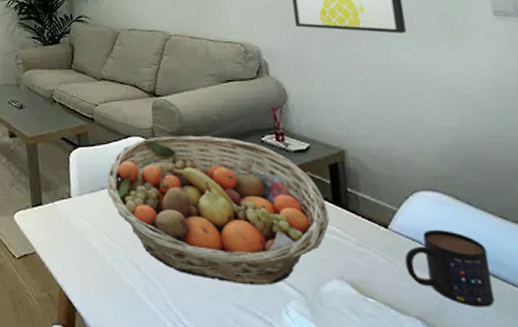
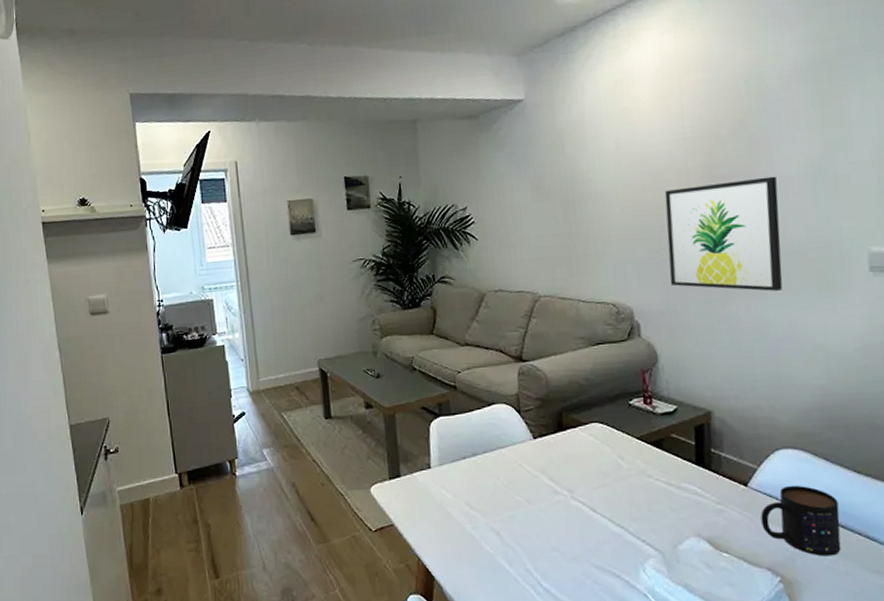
fruit basket: present [106,135,330,286] -> none [468,401,692,547]

